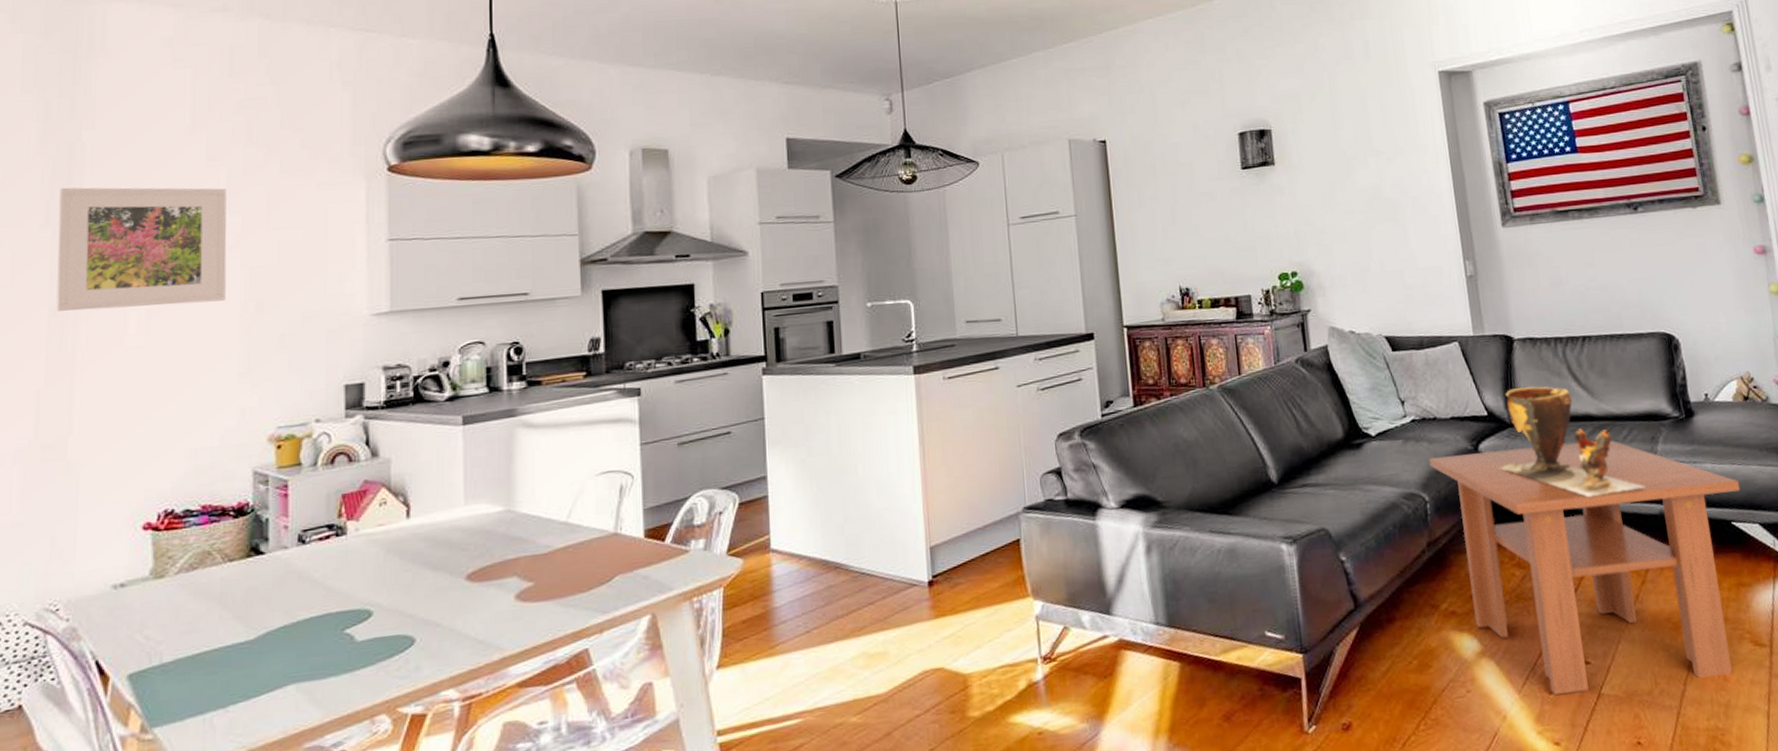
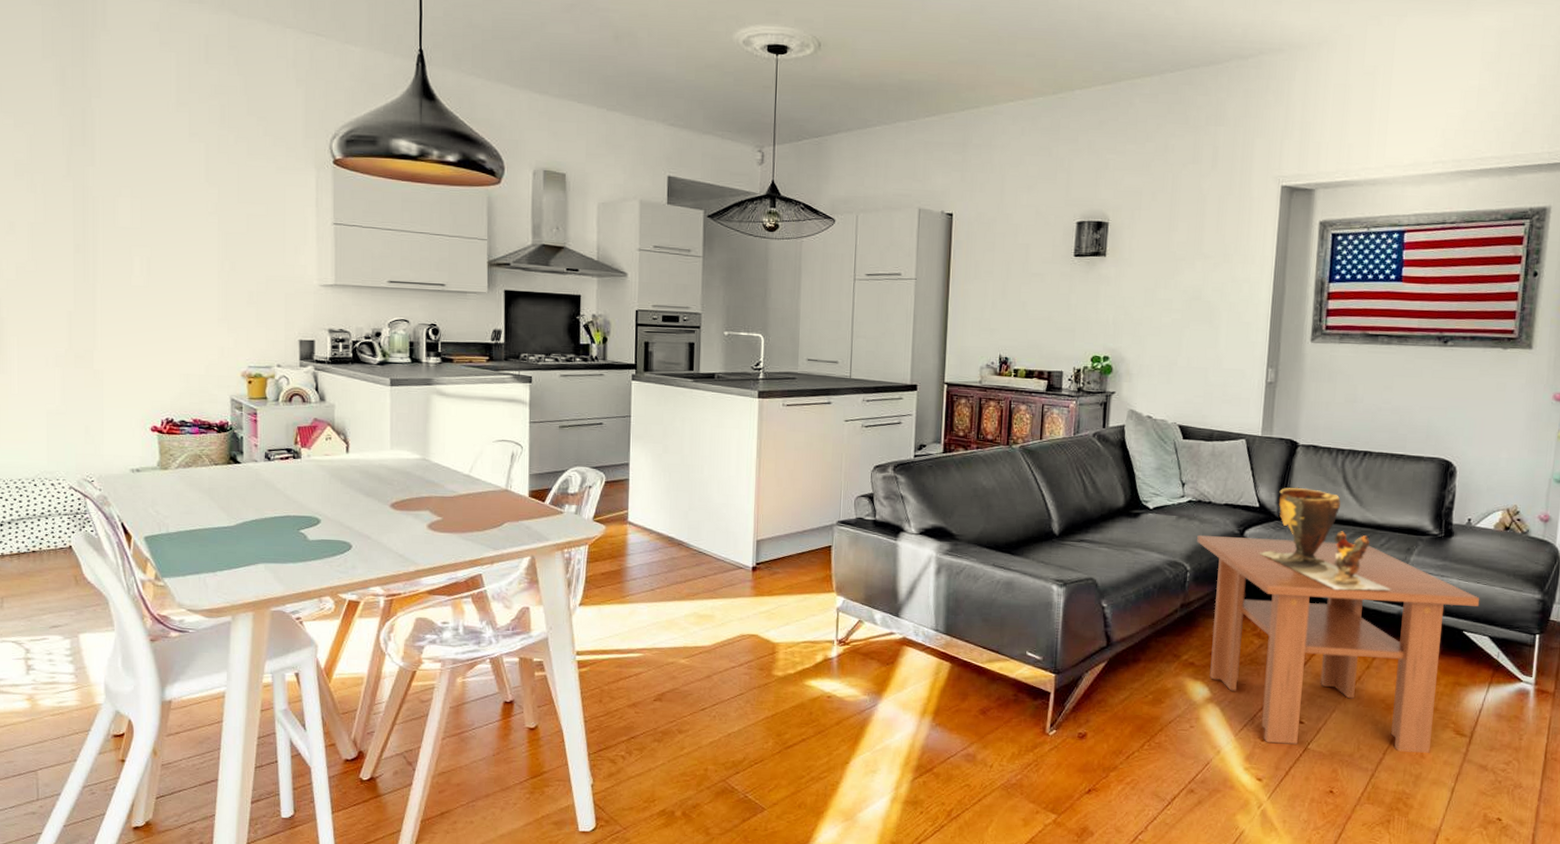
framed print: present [56,187,227,311] -> none [77,145,207,258]

